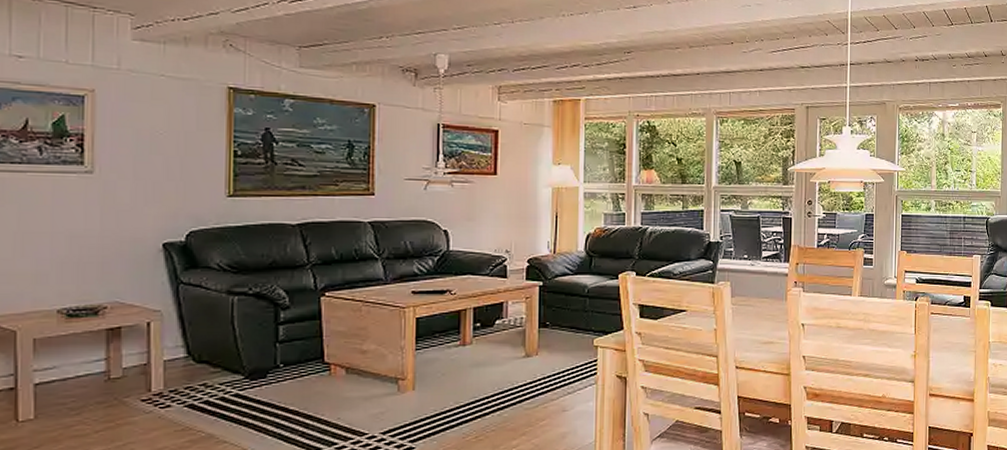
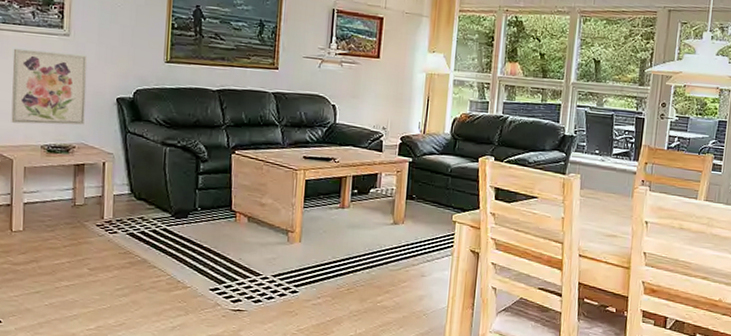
wall art: none [11,192,120,285] -> present [11,48,88,125]

